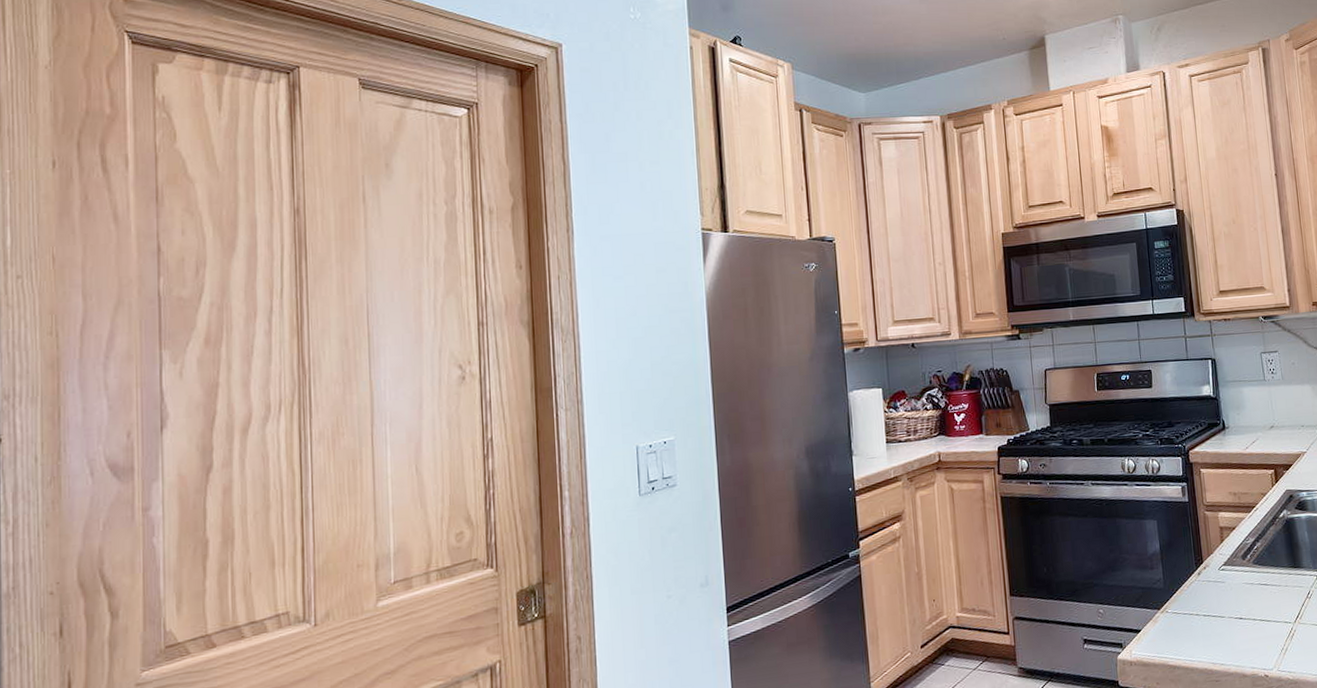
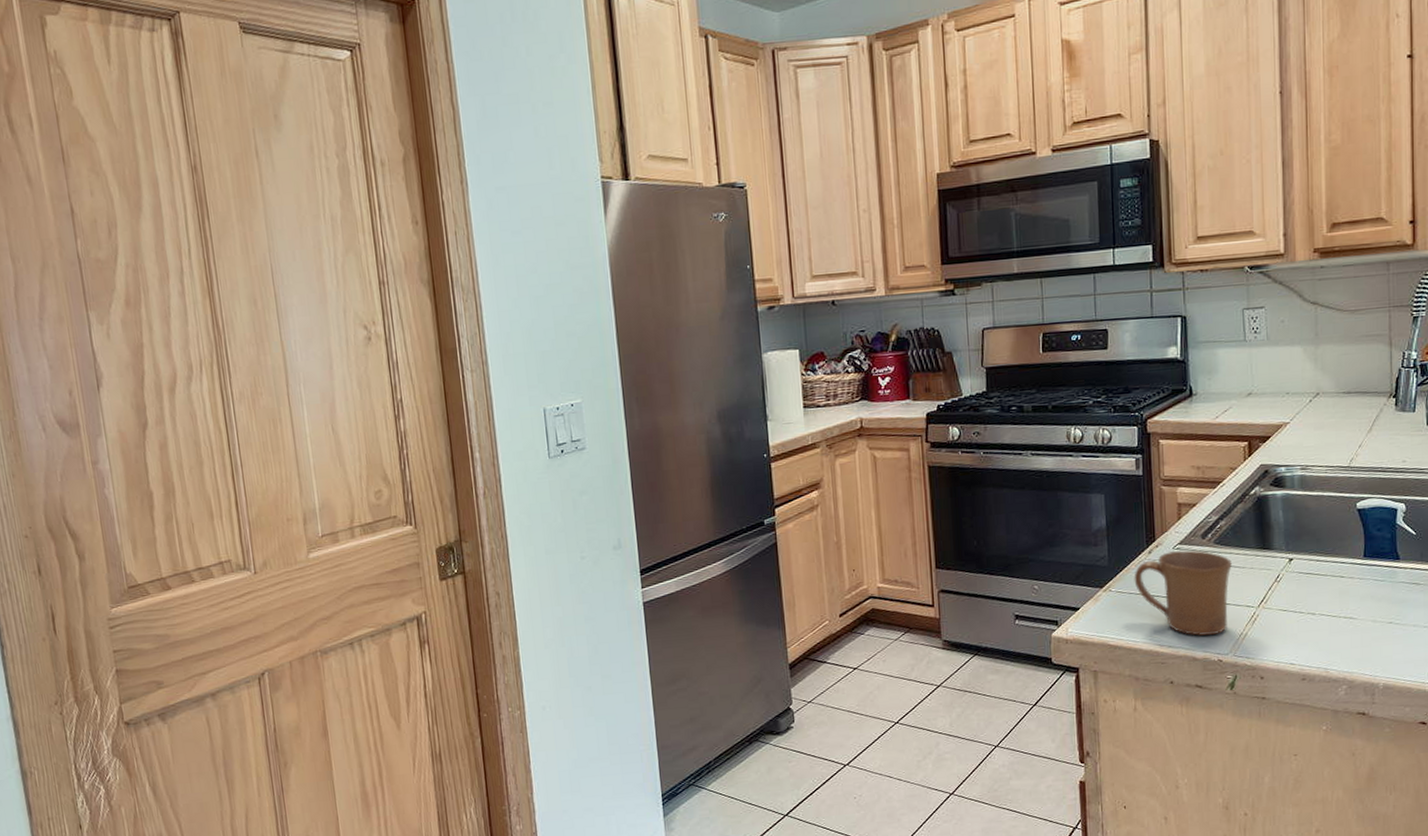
mug: none [1186,570,1270,654] -> present [1134,549,1232,637]

